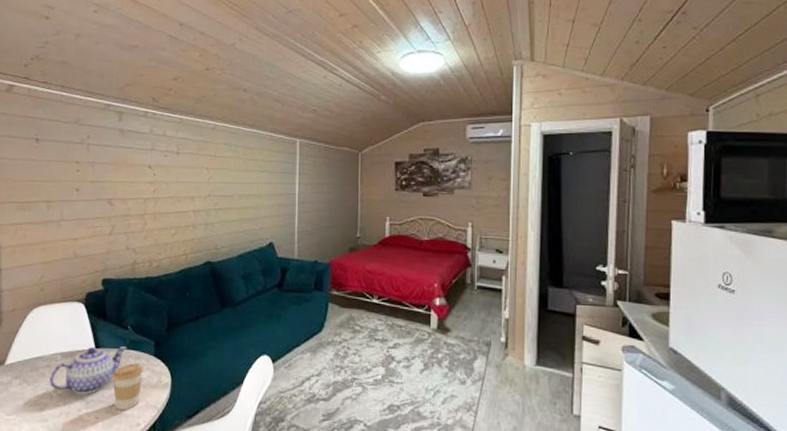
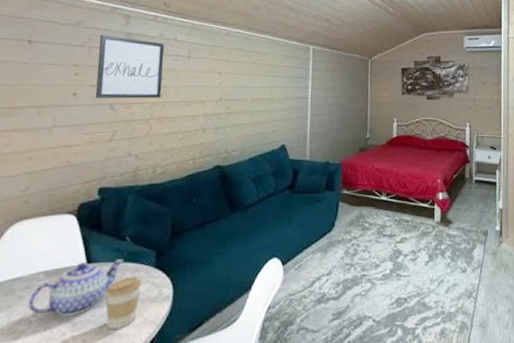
wall art: none [95,131,155,195] -> present [95,34,165,99]

